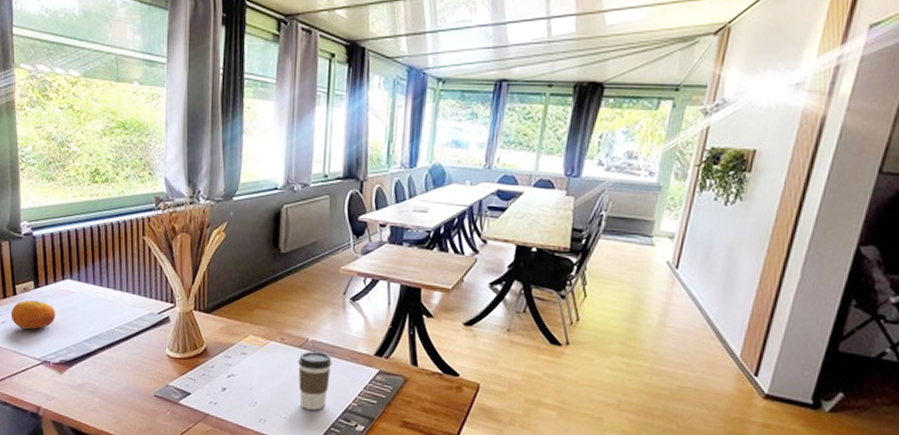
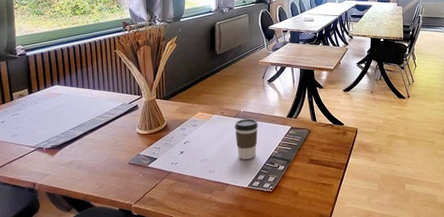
fruit: present [11,299,56,329] -> none [9,103,47,125]

